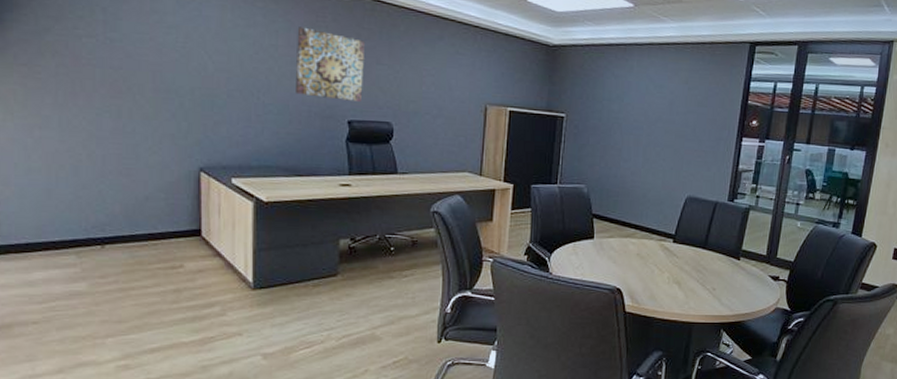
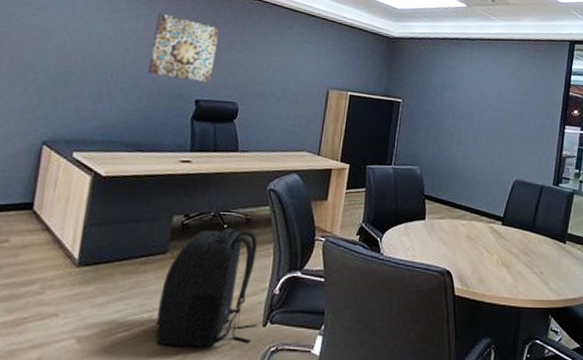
backpack: none [335,251,431,361] -> present [155,228,258,346]

